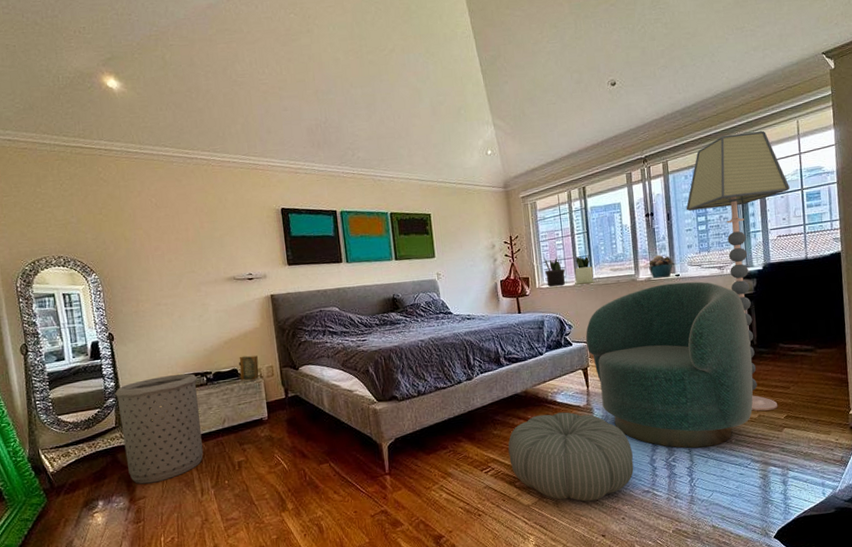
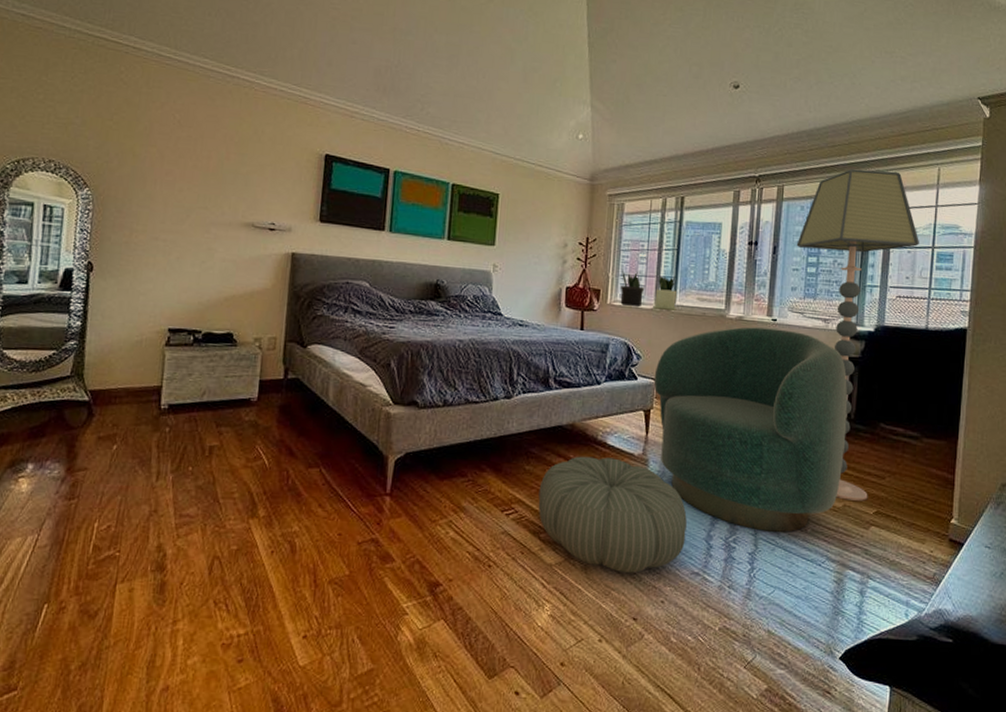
laundry basket: present [114,373,203,484] -> none [73,325,183,454]
hardback book: present [238,355,259,381] -> none [234,319,261,351]
bucket: present [648,254,675,279] -> none [742,291,774,320]

